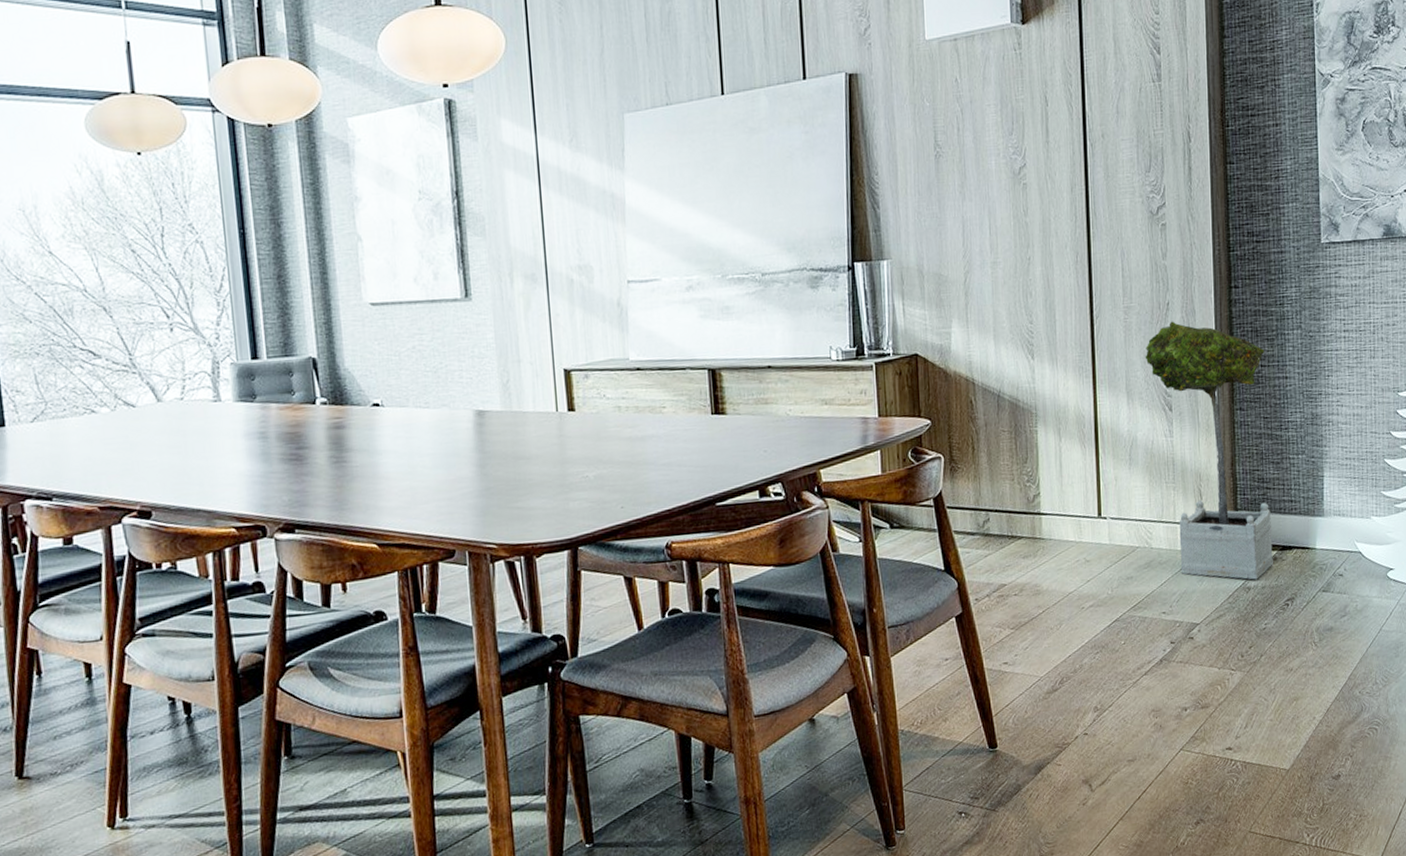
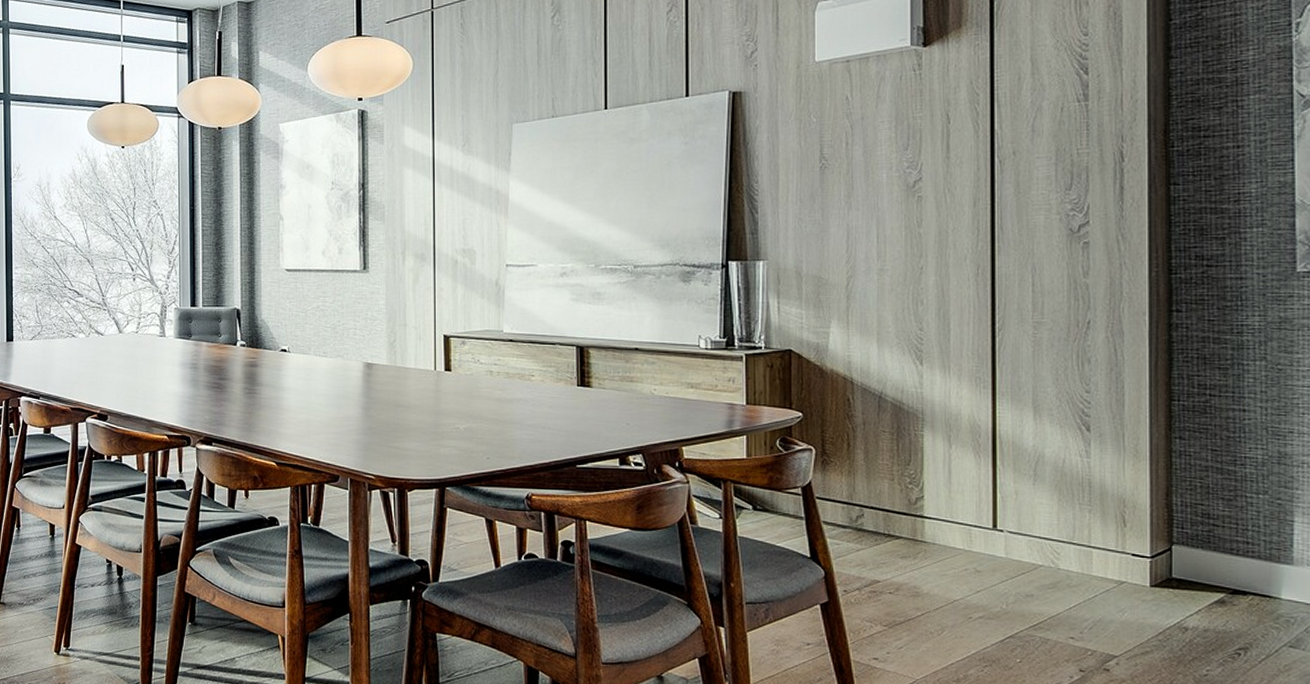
potted tree: present [1145,321,1273,580] -> none [1057,340,1220,621]

